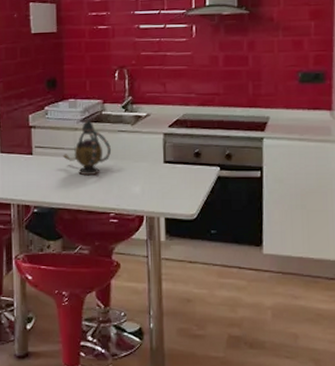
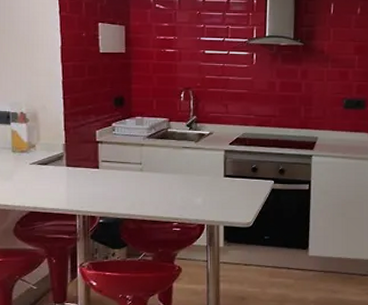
teapot: present [62,119,112,175] -> none [128,135,176,187]

